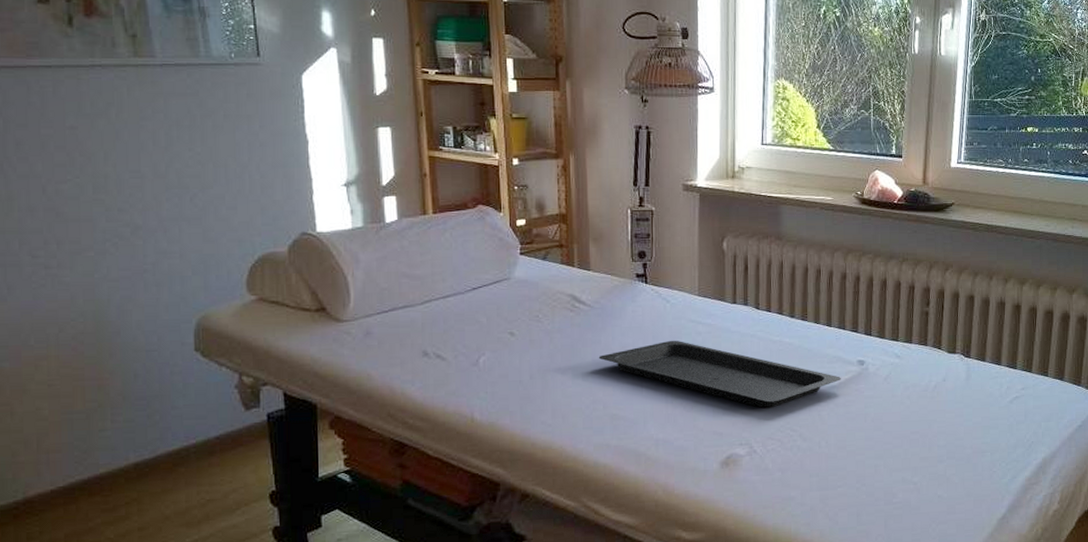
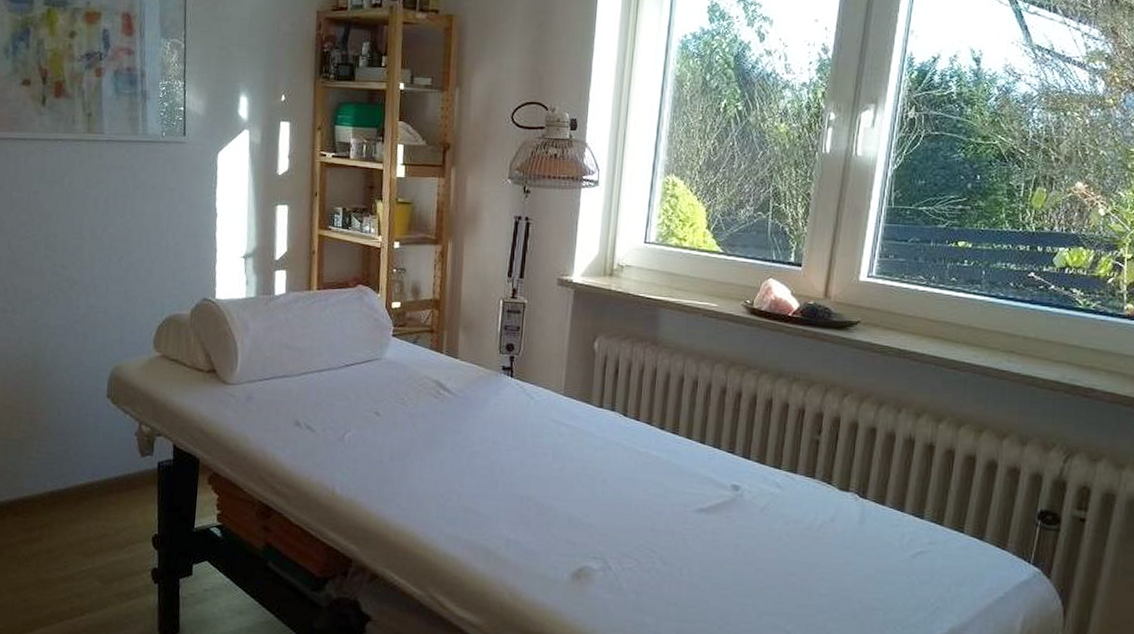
serving tray: present [598,340,842,408] -> none [457,438,712,523]

